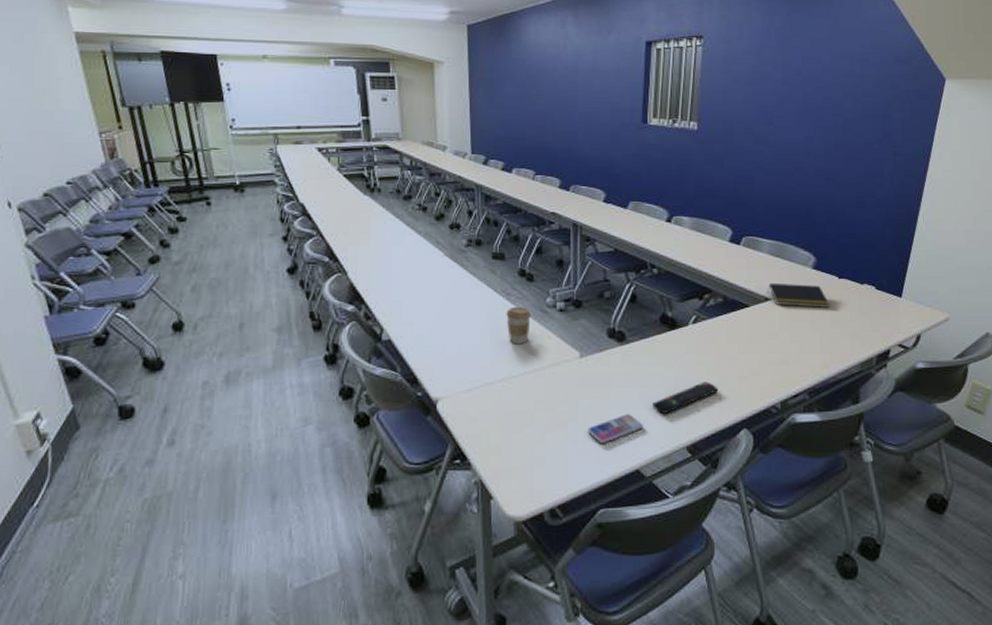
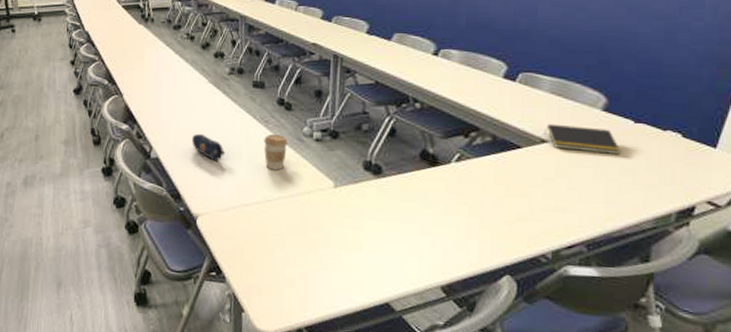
pencil case: none [429,310,466,339] -> present [192,133,226,161]
smartphone: present [588,414,643,444] -> none [338,247,396,273]
remote control: present [652,382,719,415] -> none [407,222,481,252]

